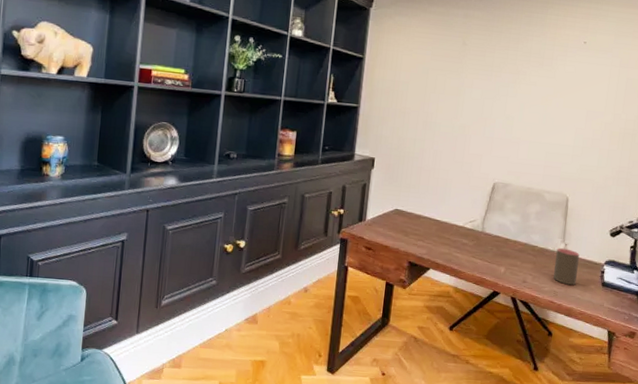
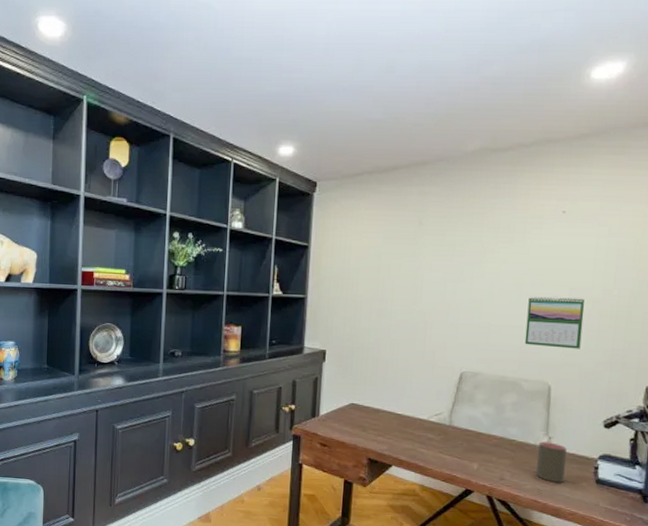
calendar: none [548,116,599,166] -> present [524,296,585,349]

